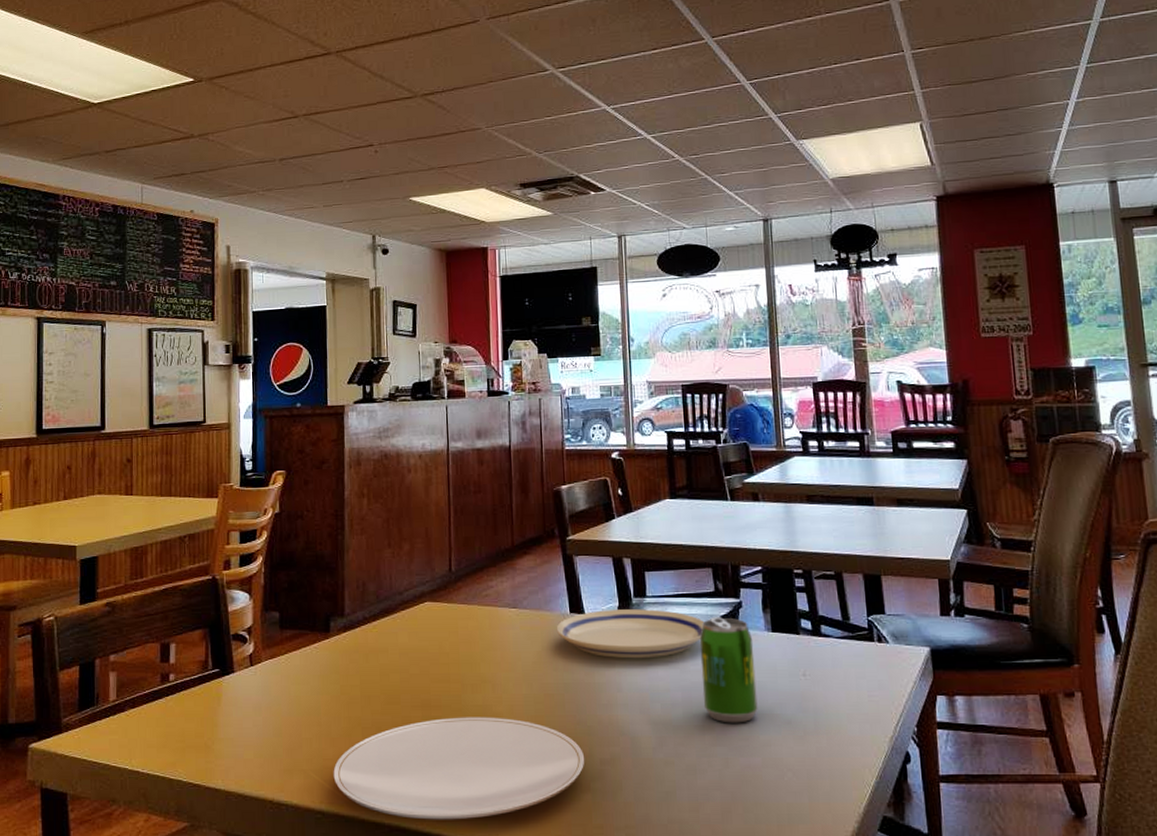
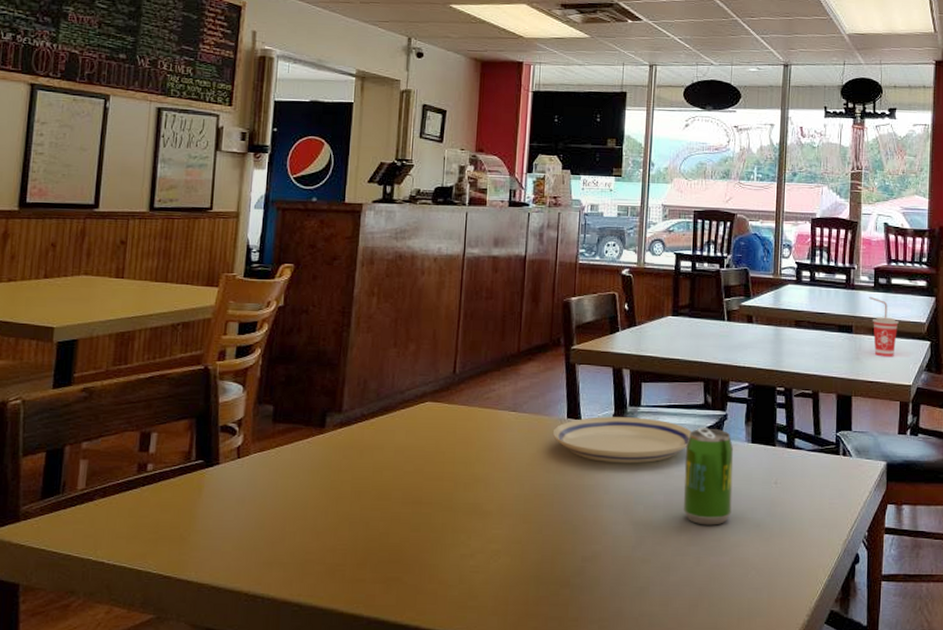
plate: present [333,717,585,820] -> none [314,514,568,613]
beverage cup: none [888,464,927,530] -> present [869,297,899,357]

